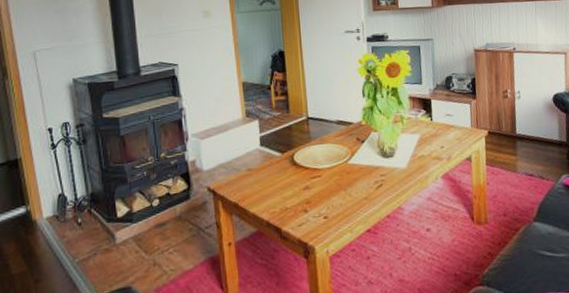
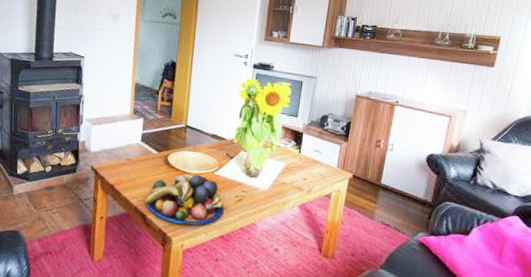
fruit bowl: none [276,168,366,229] -> present [144,173,225,225]

